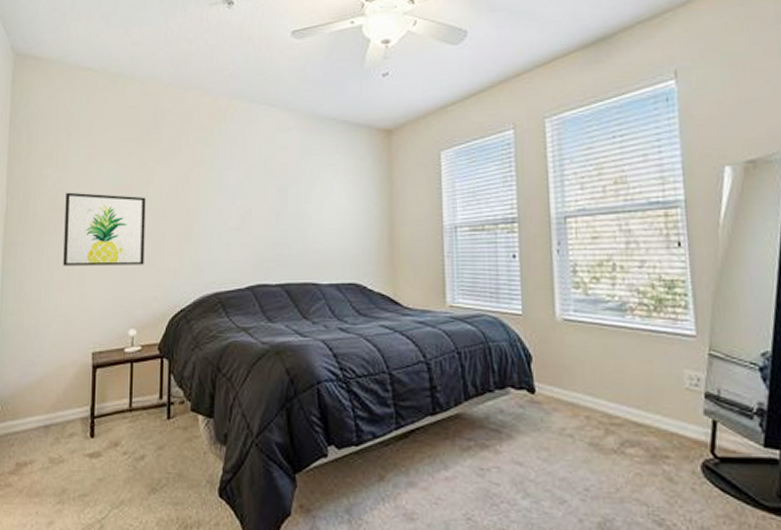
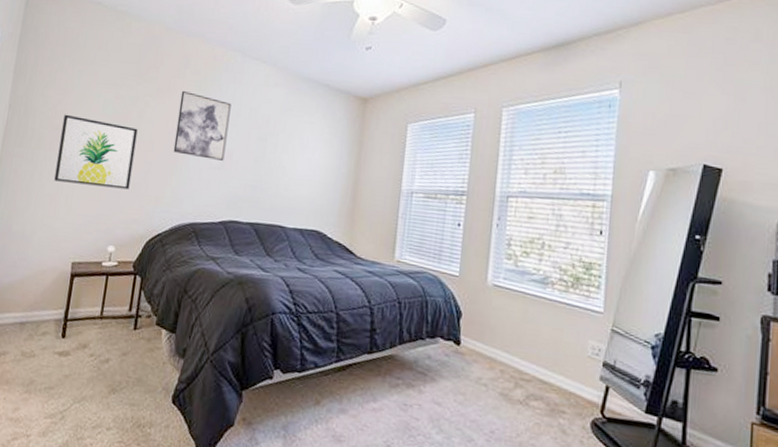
wall art: none [186,150,243,220] -> present [173,91,231,161]

